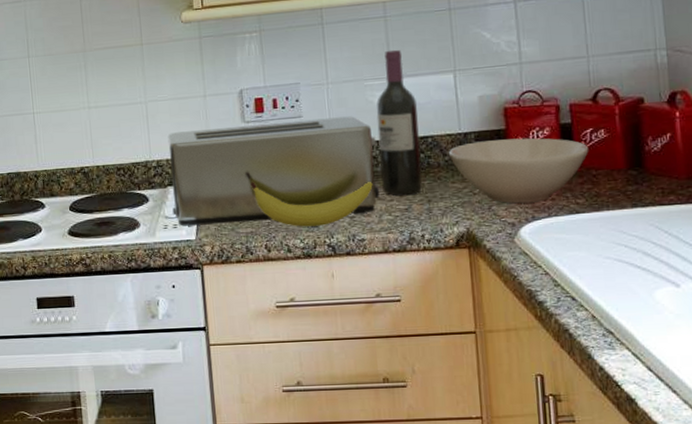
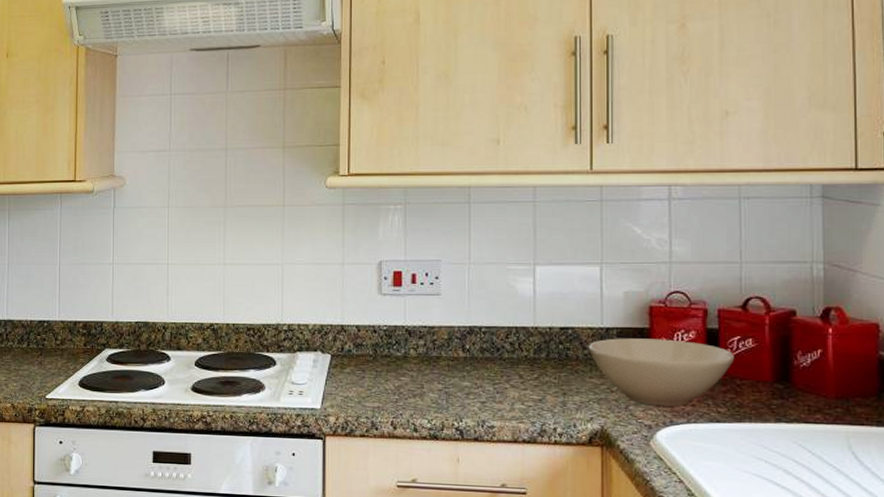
toaster: present [167,116,379,226] -> none [300,297,514,399]
banana: present [249,181,373,227] -> none [380,356,507,408]
wine bottle: present [376,49,423,195] -> none [516,236,561,385]

